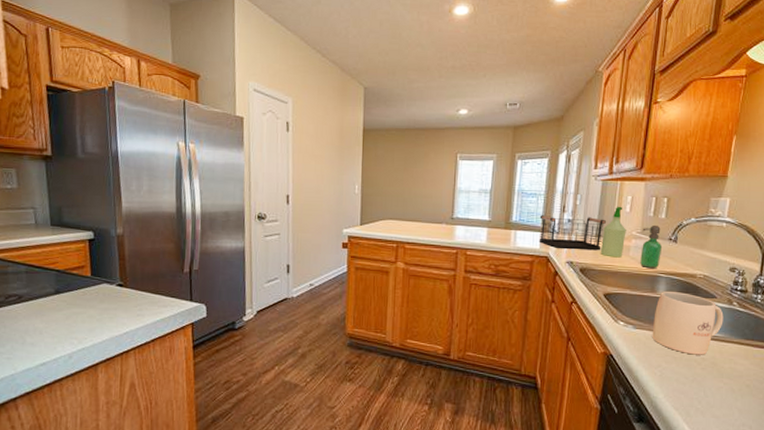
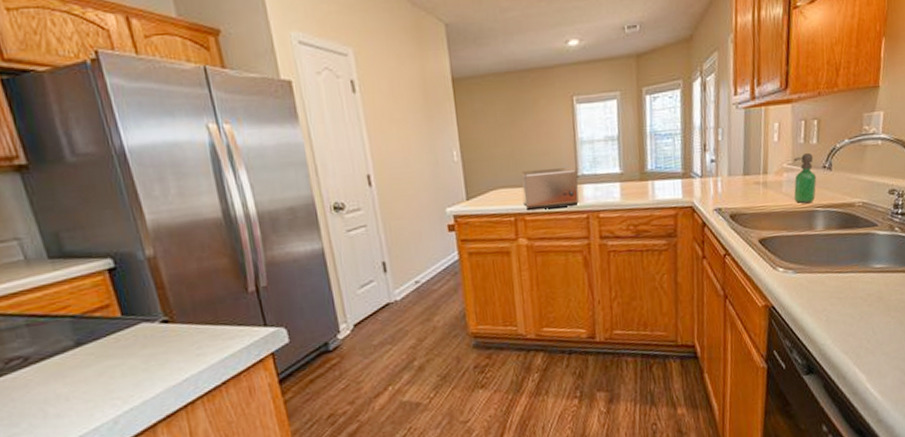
toaster: none [405,208,453,243] -> present [520,166,579,211]
dish rack: present [539,215,607,251] -> none [678,153,754,196]
spray bottle: present [600,206,626,258] -> none [750,136,777,197]
mug: present [652,291,724,355] -> none [813,225,887,292]

